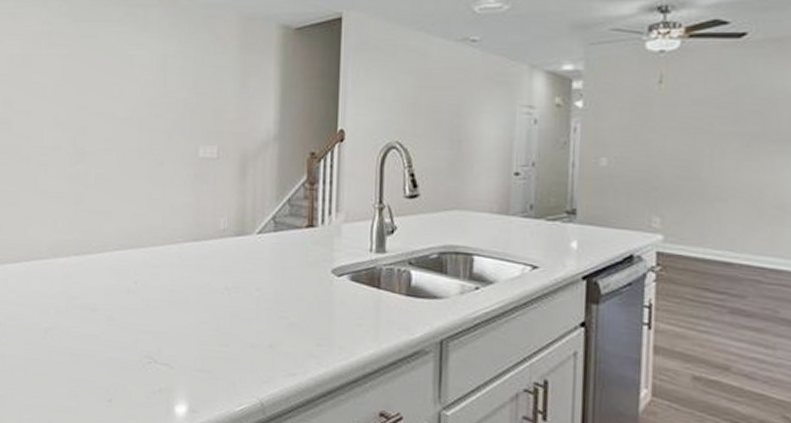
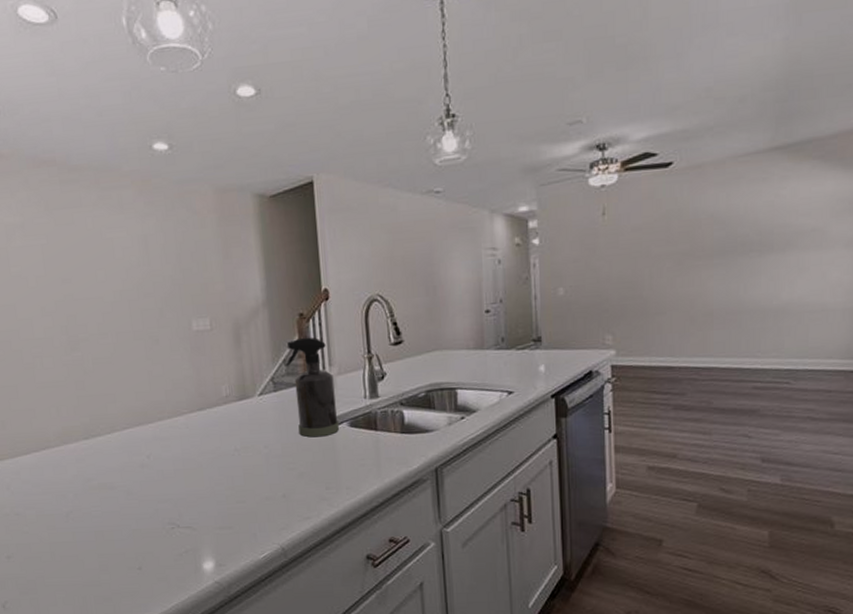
spray bottle: none [290,178,339,287] -> present [285,337,339,438]

